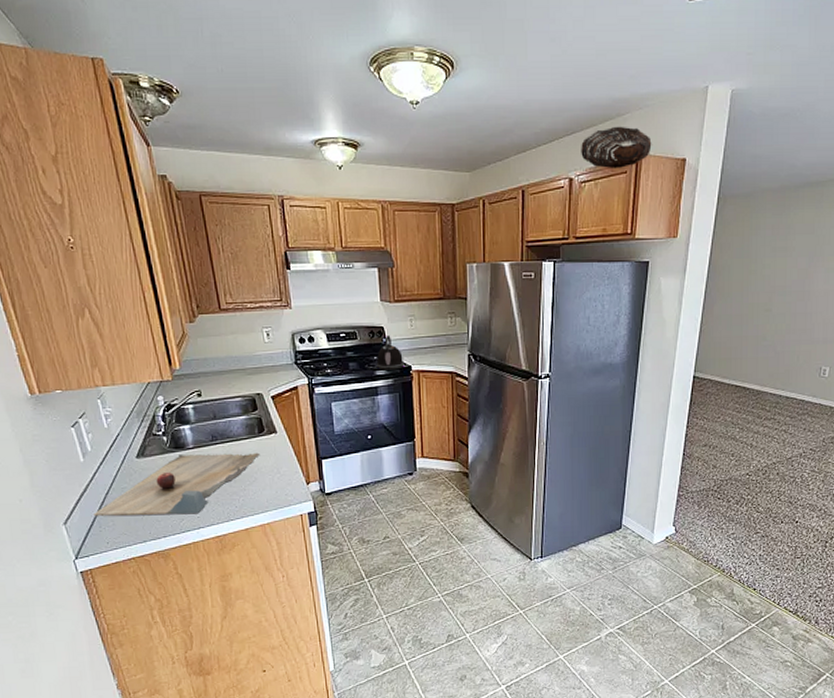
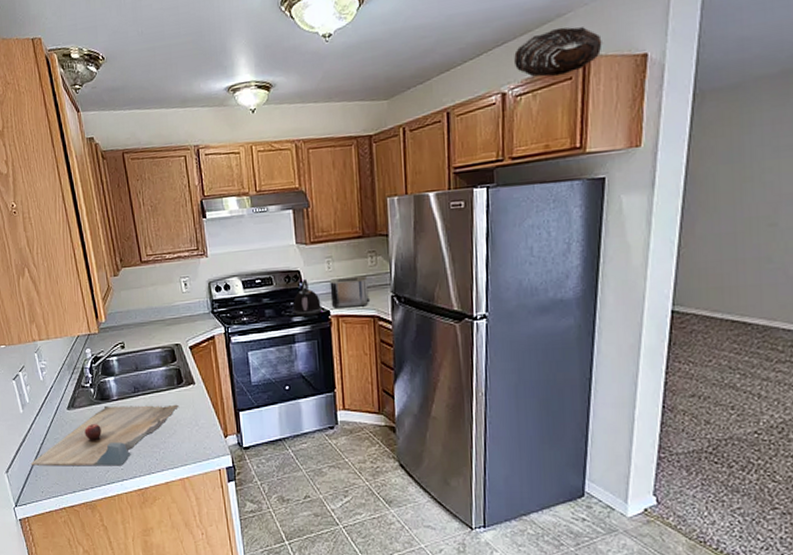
toaster: none [412,334,449,364] -> present [329,276,371,308]

